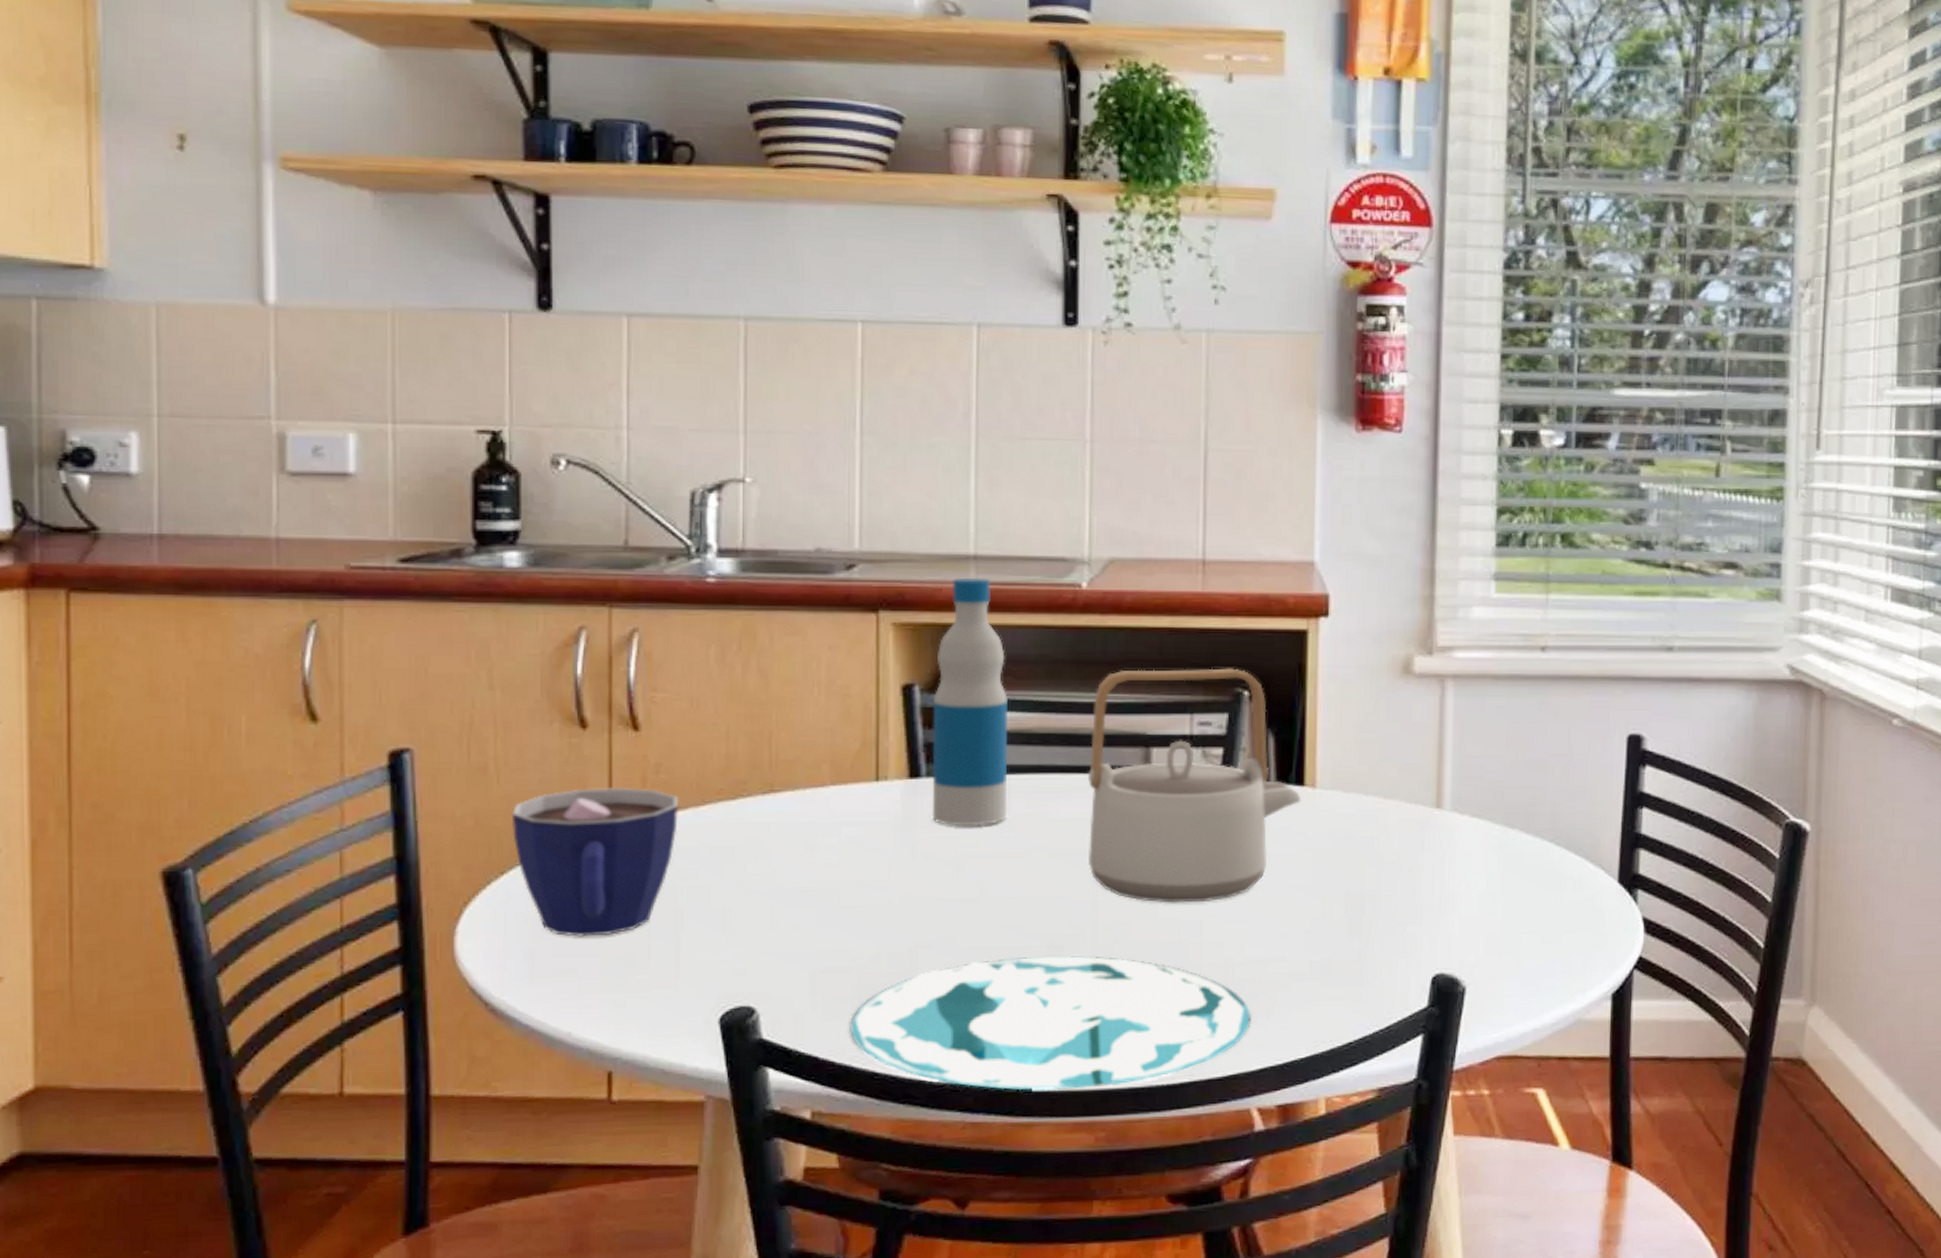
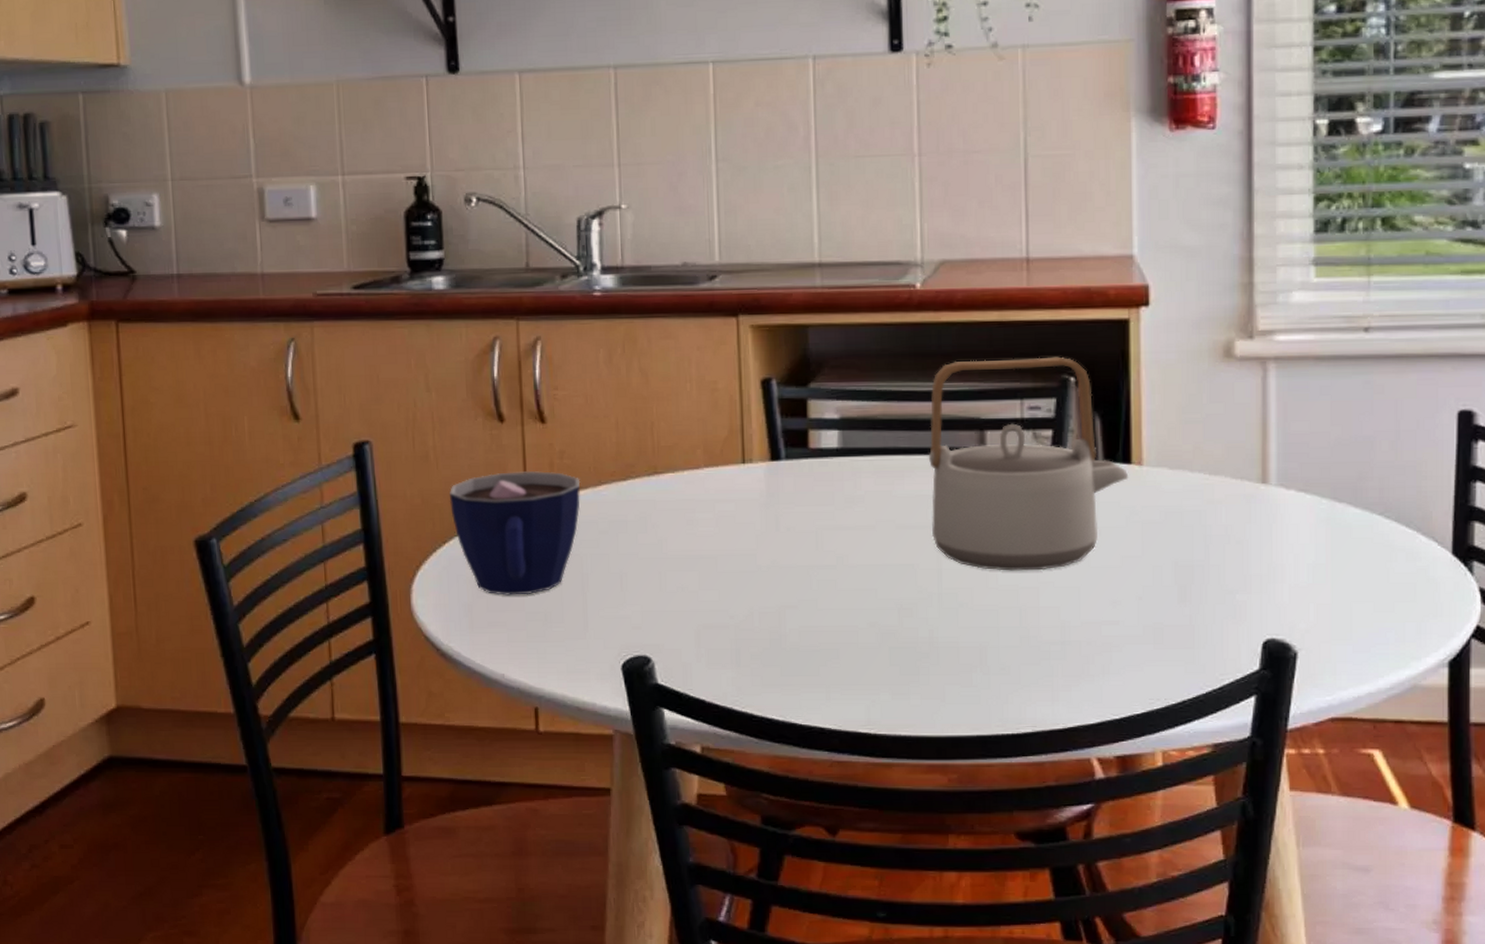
plate: present [850,956,1251,1091] -> none [730,617,1088,735]
bottle: present [932,577,1008,827] -> none [788,283,857,503]

